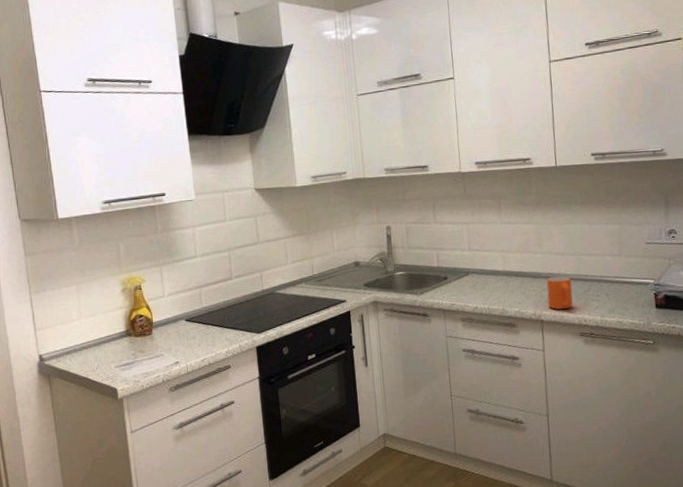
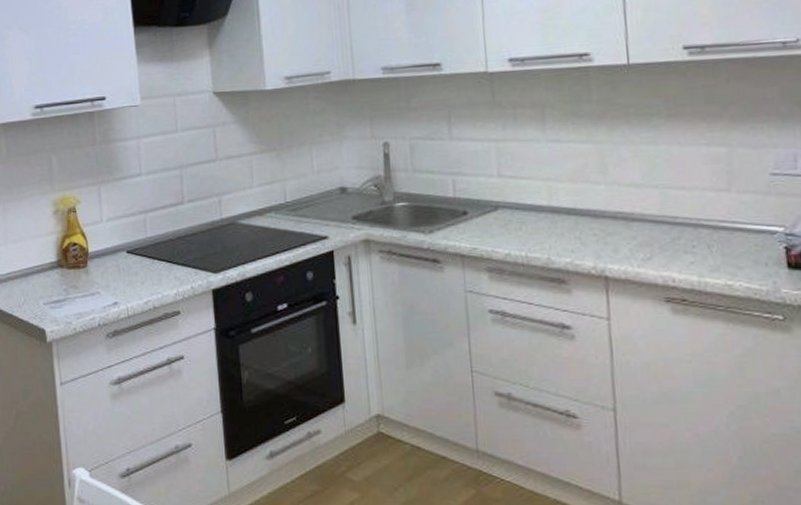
mug: present [546,276,573,310] -> none [613,216,654,263]

